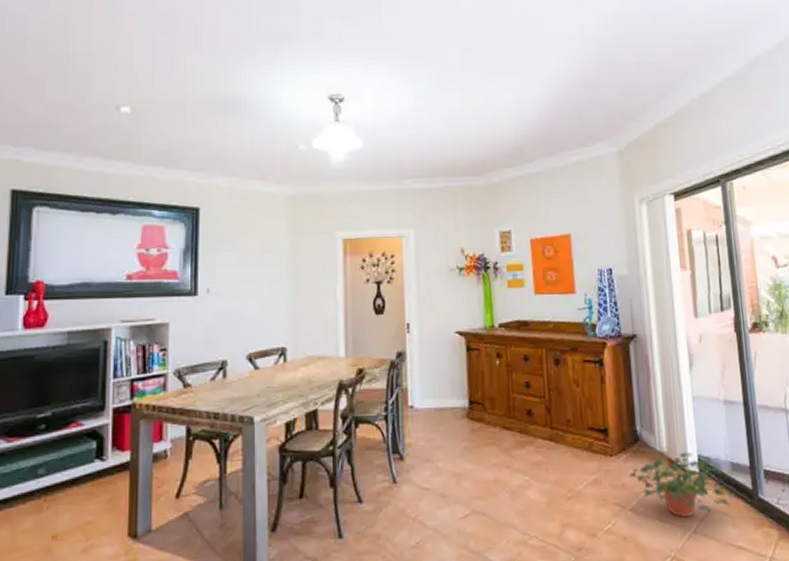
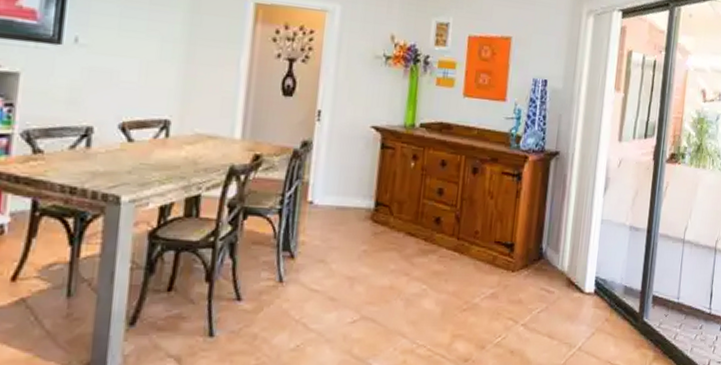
potted plant: present [629,452,732,518] -> none [527,273,620,336]

